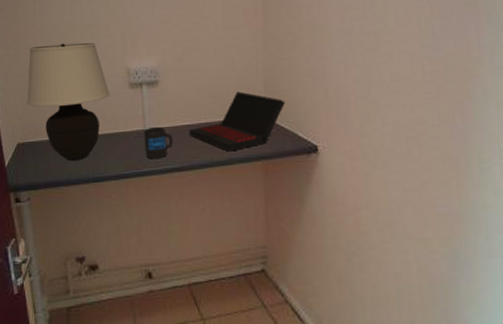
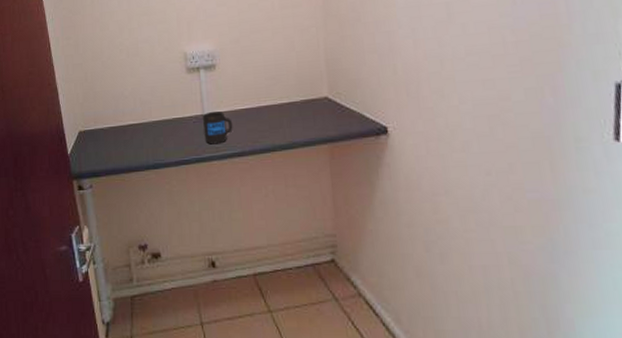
table lamp: present [27,42,110,160] -> none [87,28,168,147]
laptop: present [189,91,286,152] -> none [248,72,350,135]

